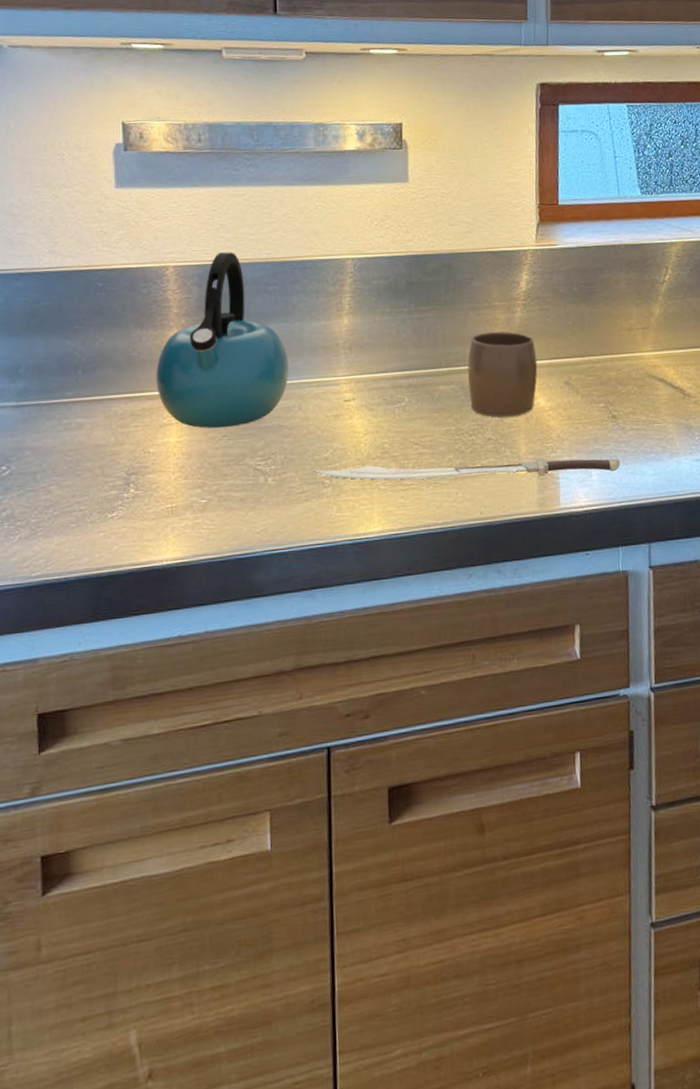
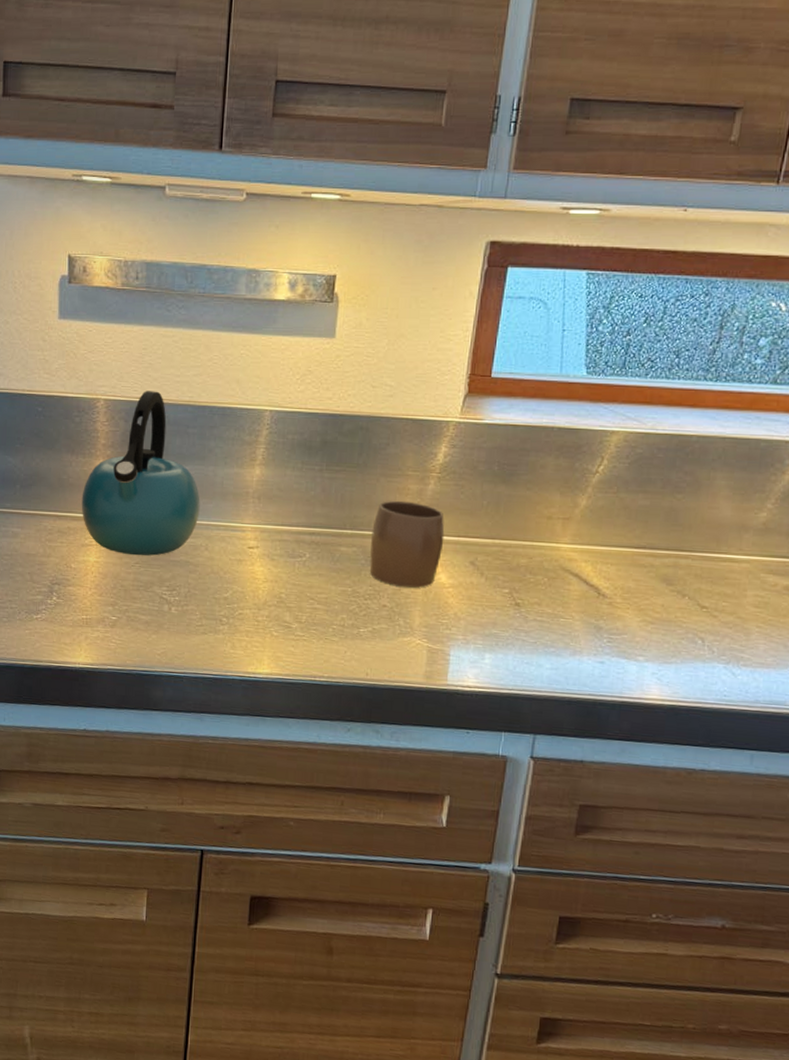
kitchen knife: present [313,458,621,480] -> none [213,607,517,659]

